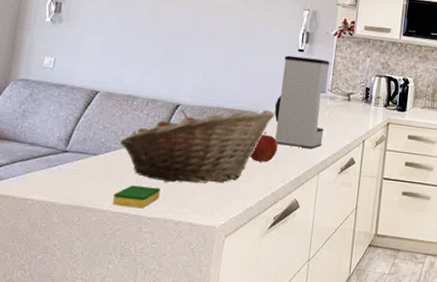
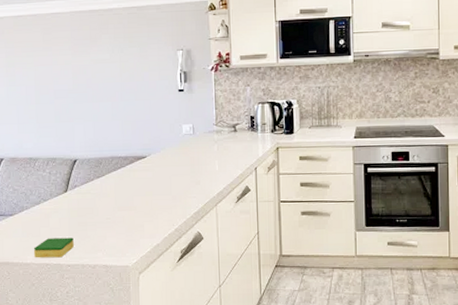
fruit basket: present [119,109,275,184] -> none [30,152,166,231]
apple: present [250,132,278,163] -> none [149,173,174,202]
coffee maker: present [274,55,330,149] -> none [164,96,216,183]

